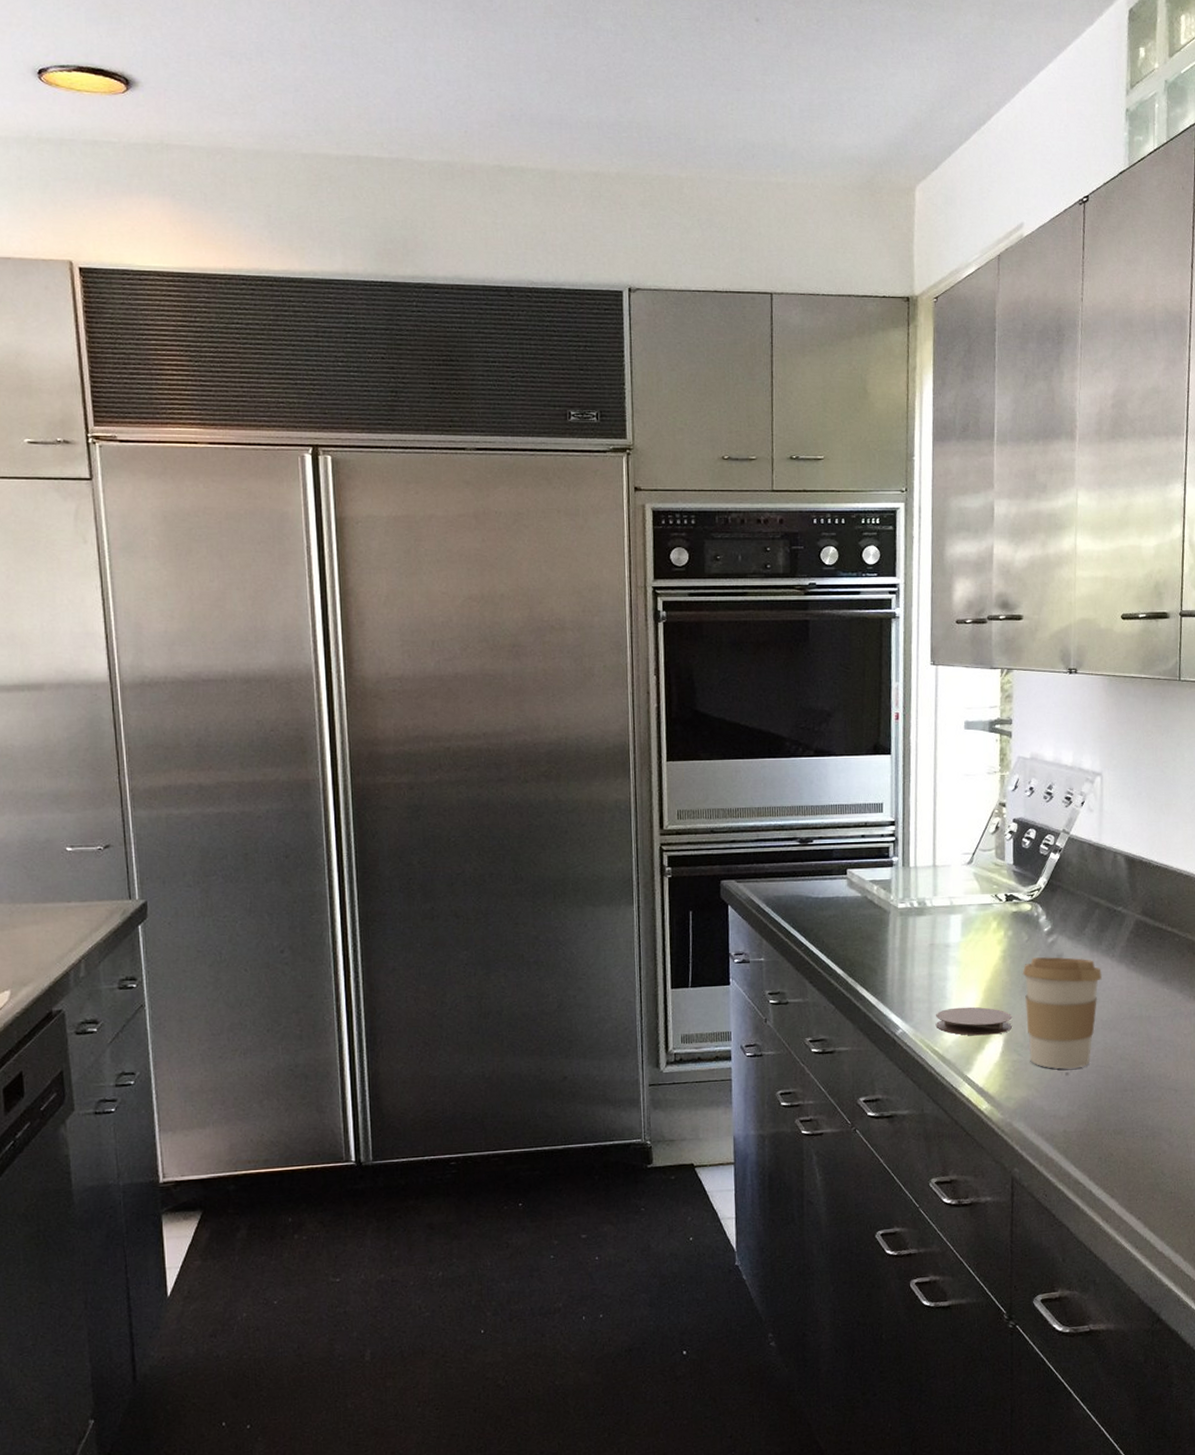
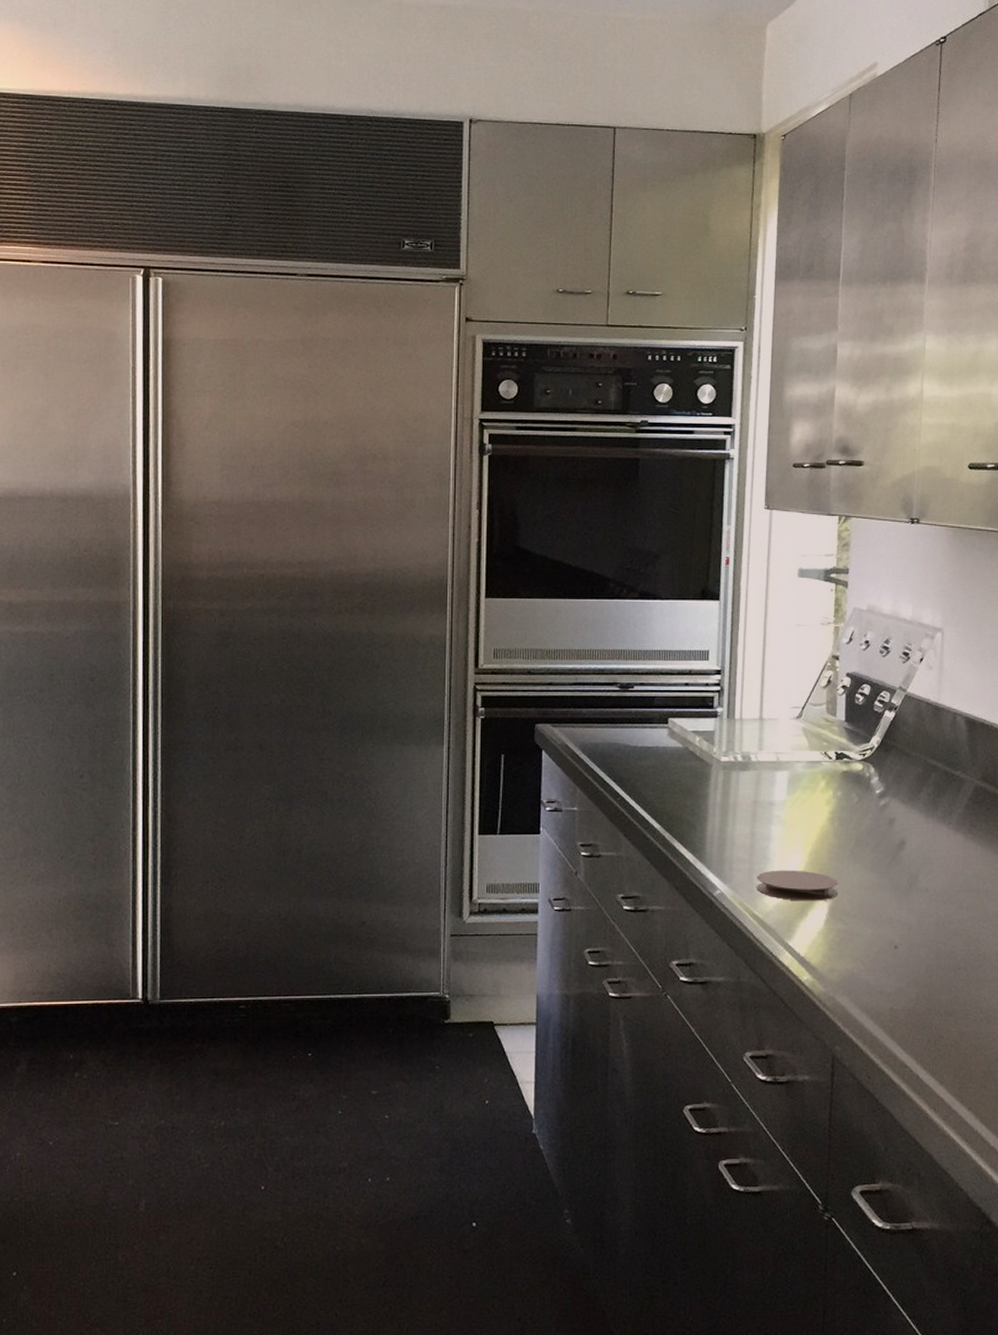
coffee cup: present [1022,957,1102,1069] -> none [851,821,937,942]

